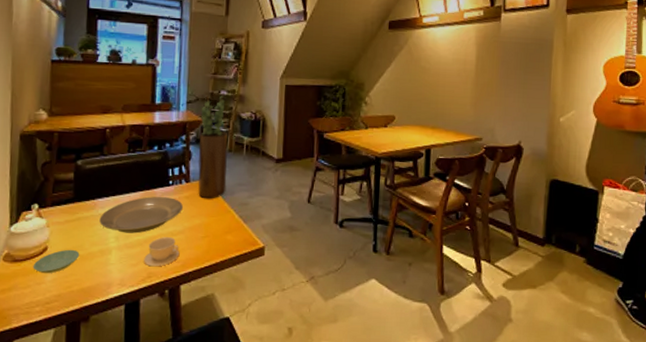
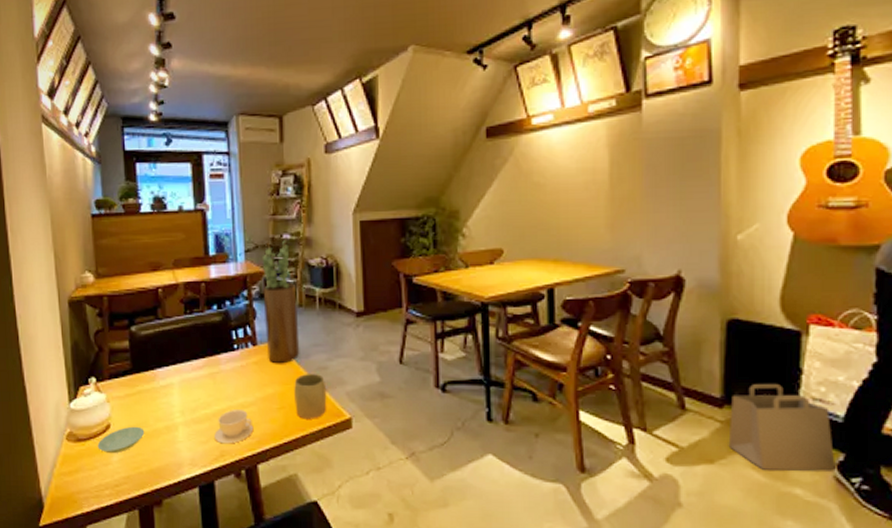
plate: present [99,196,183,234] -> none [161,364,252,407]
mug: none [217,207,246,247] -> present [294,373,327,419]
shopping bag: none [546,228,617,295] -> present [728,383,836,471]

